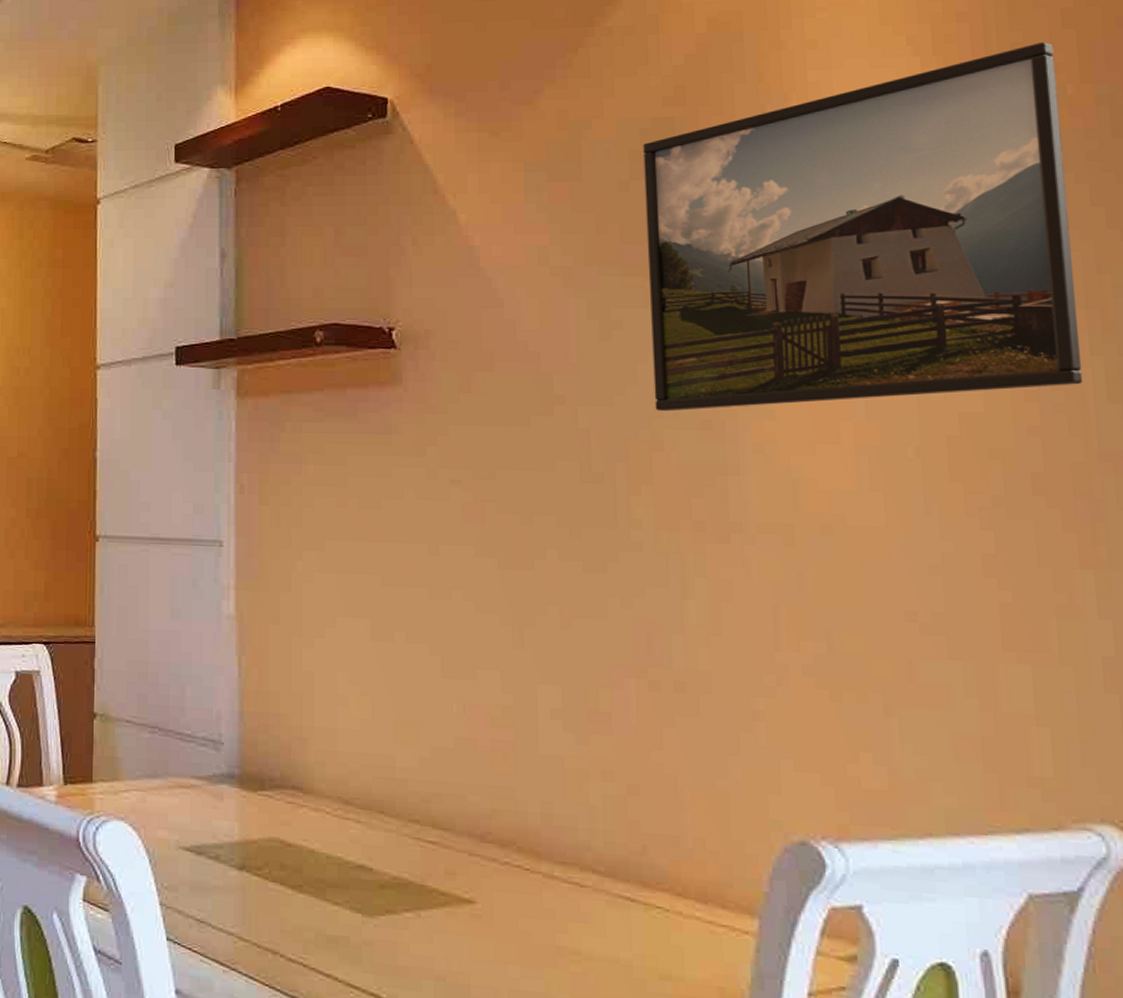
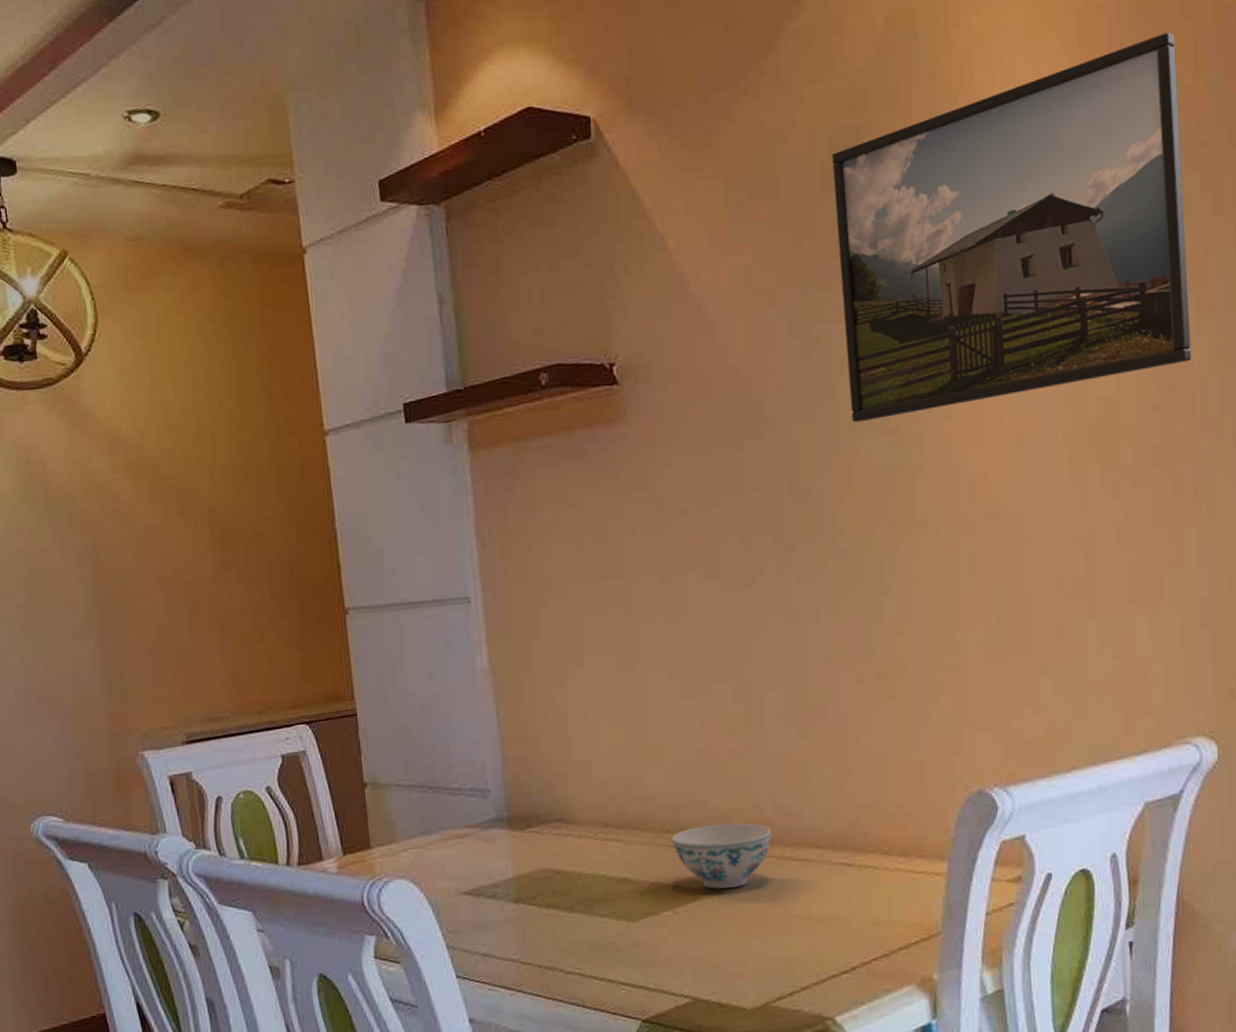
bowl: none [420,822,538,901] -> present [671,823,772,889]

